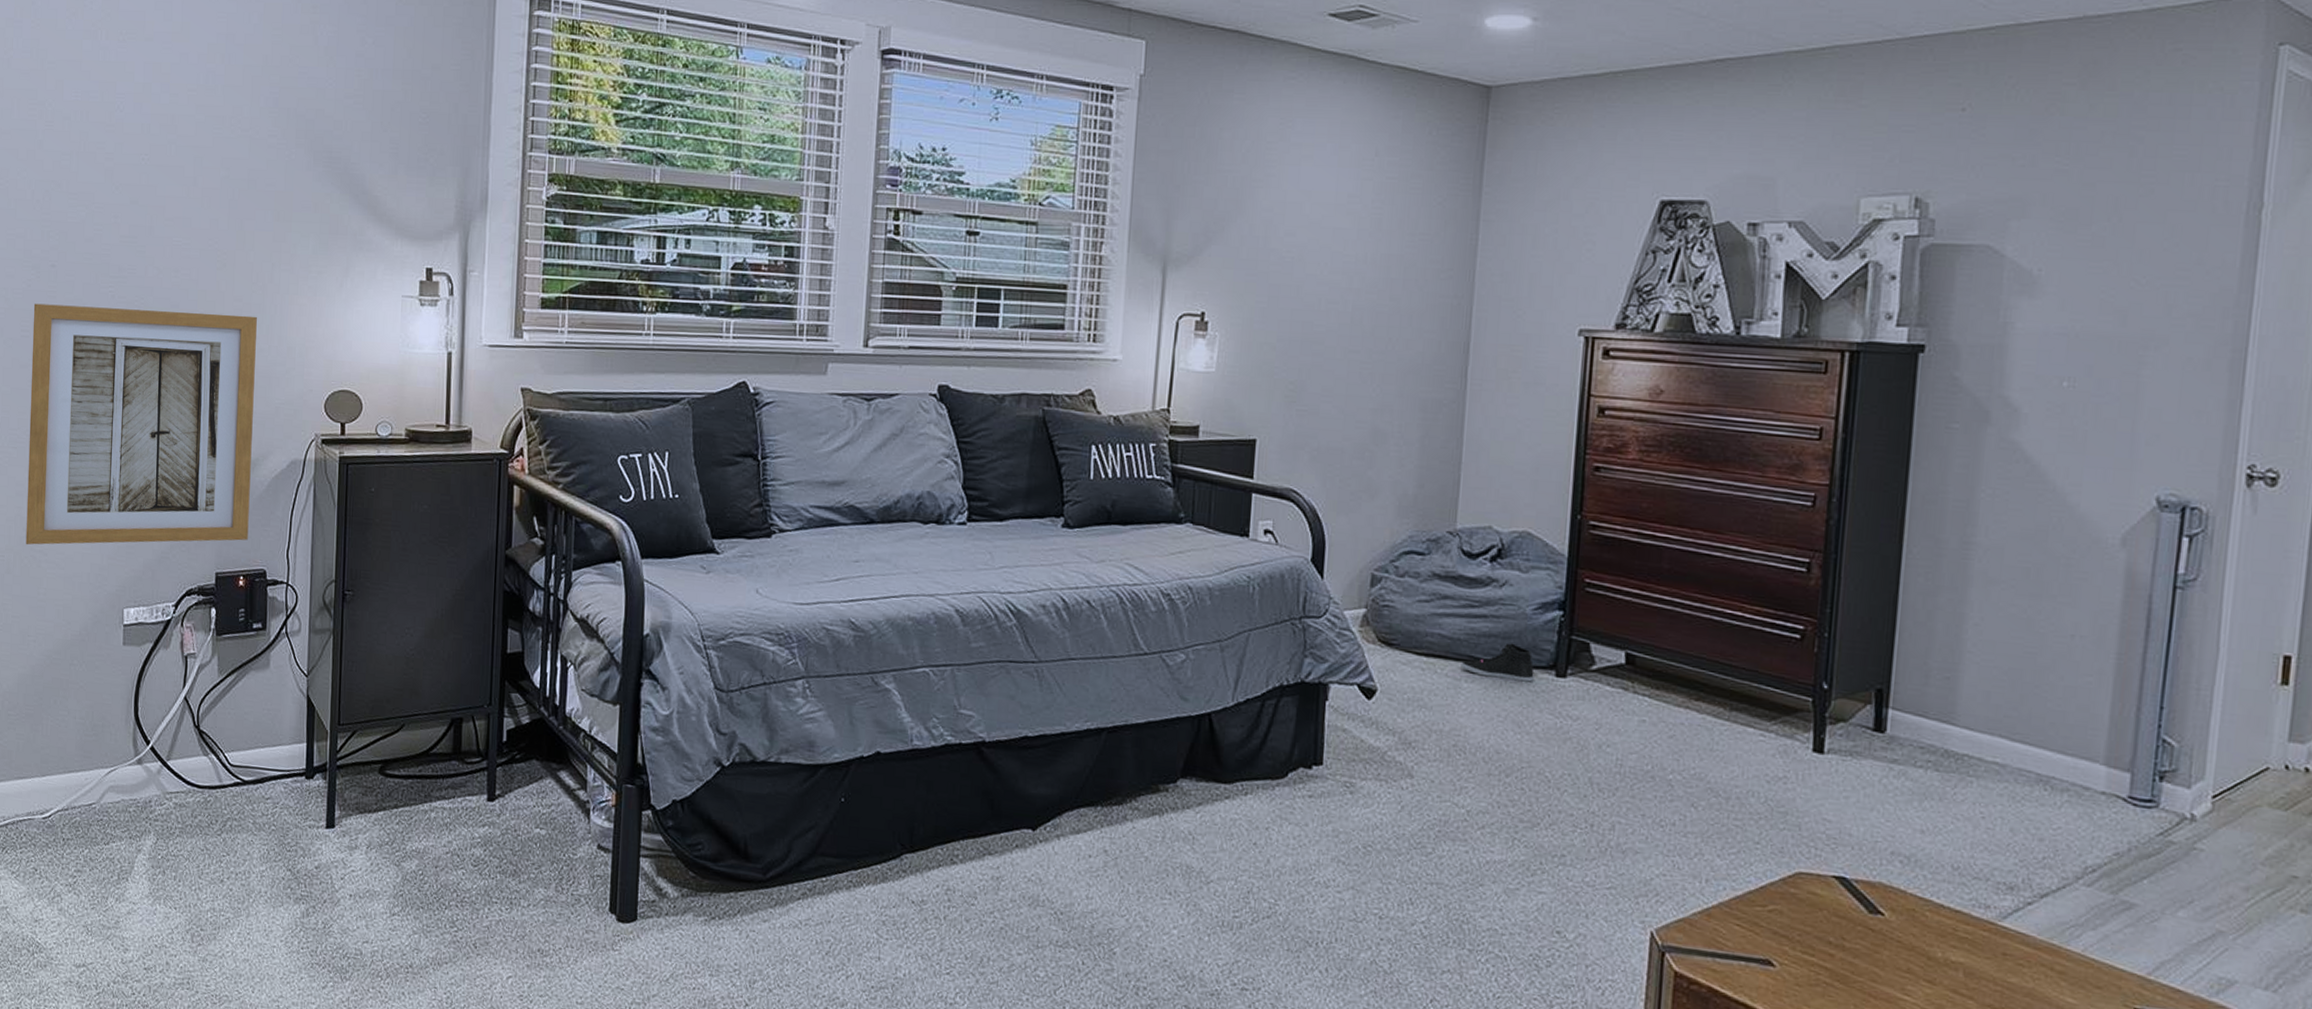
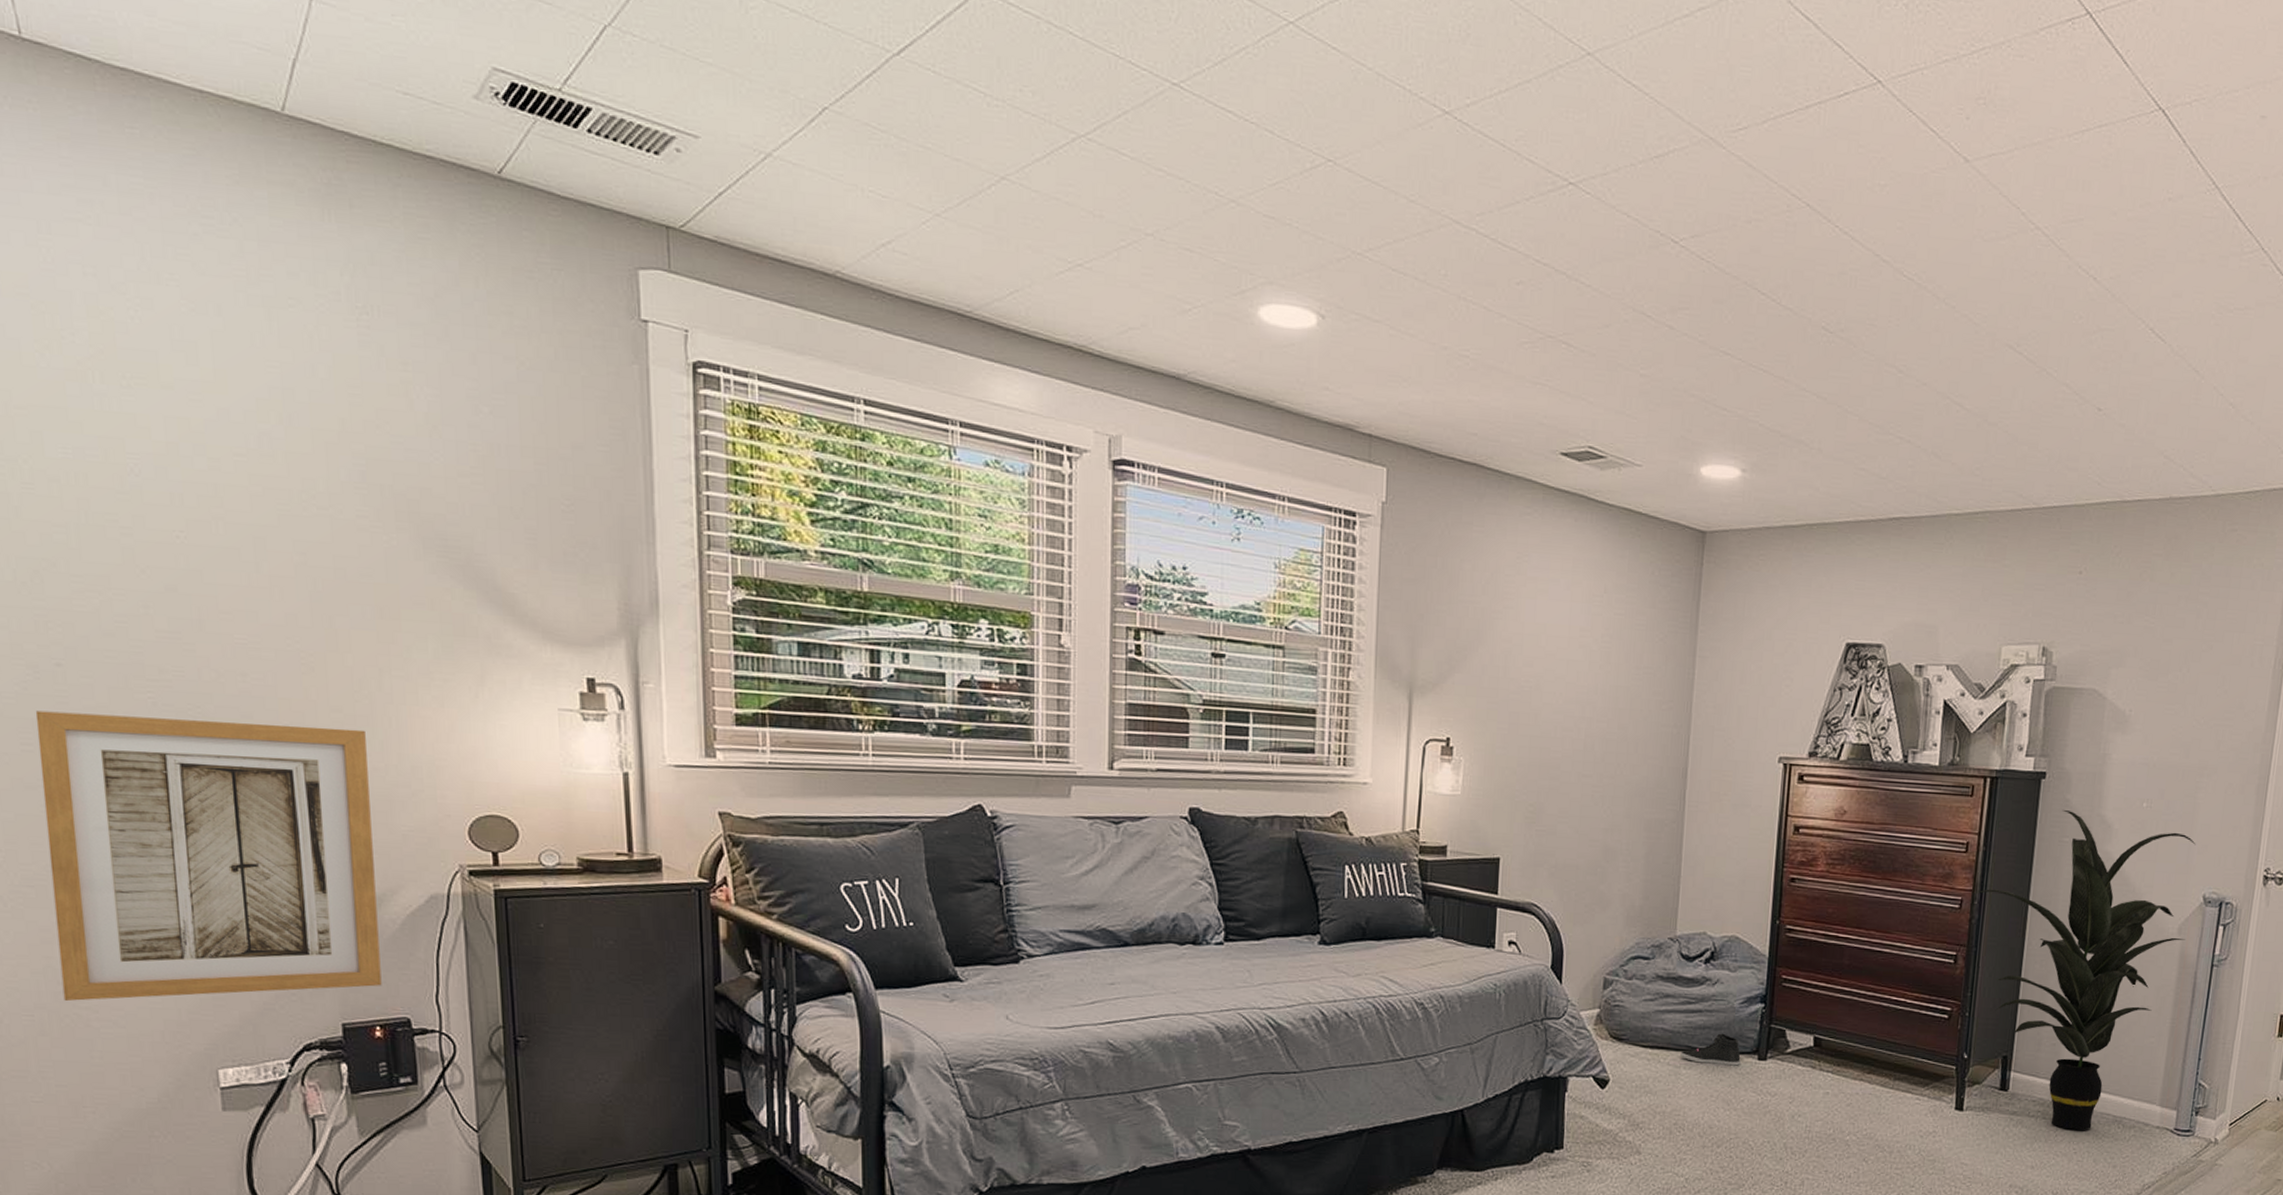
indoor plant: none [1835,389,2142,790] -> present [1977,809,2196,1130]

